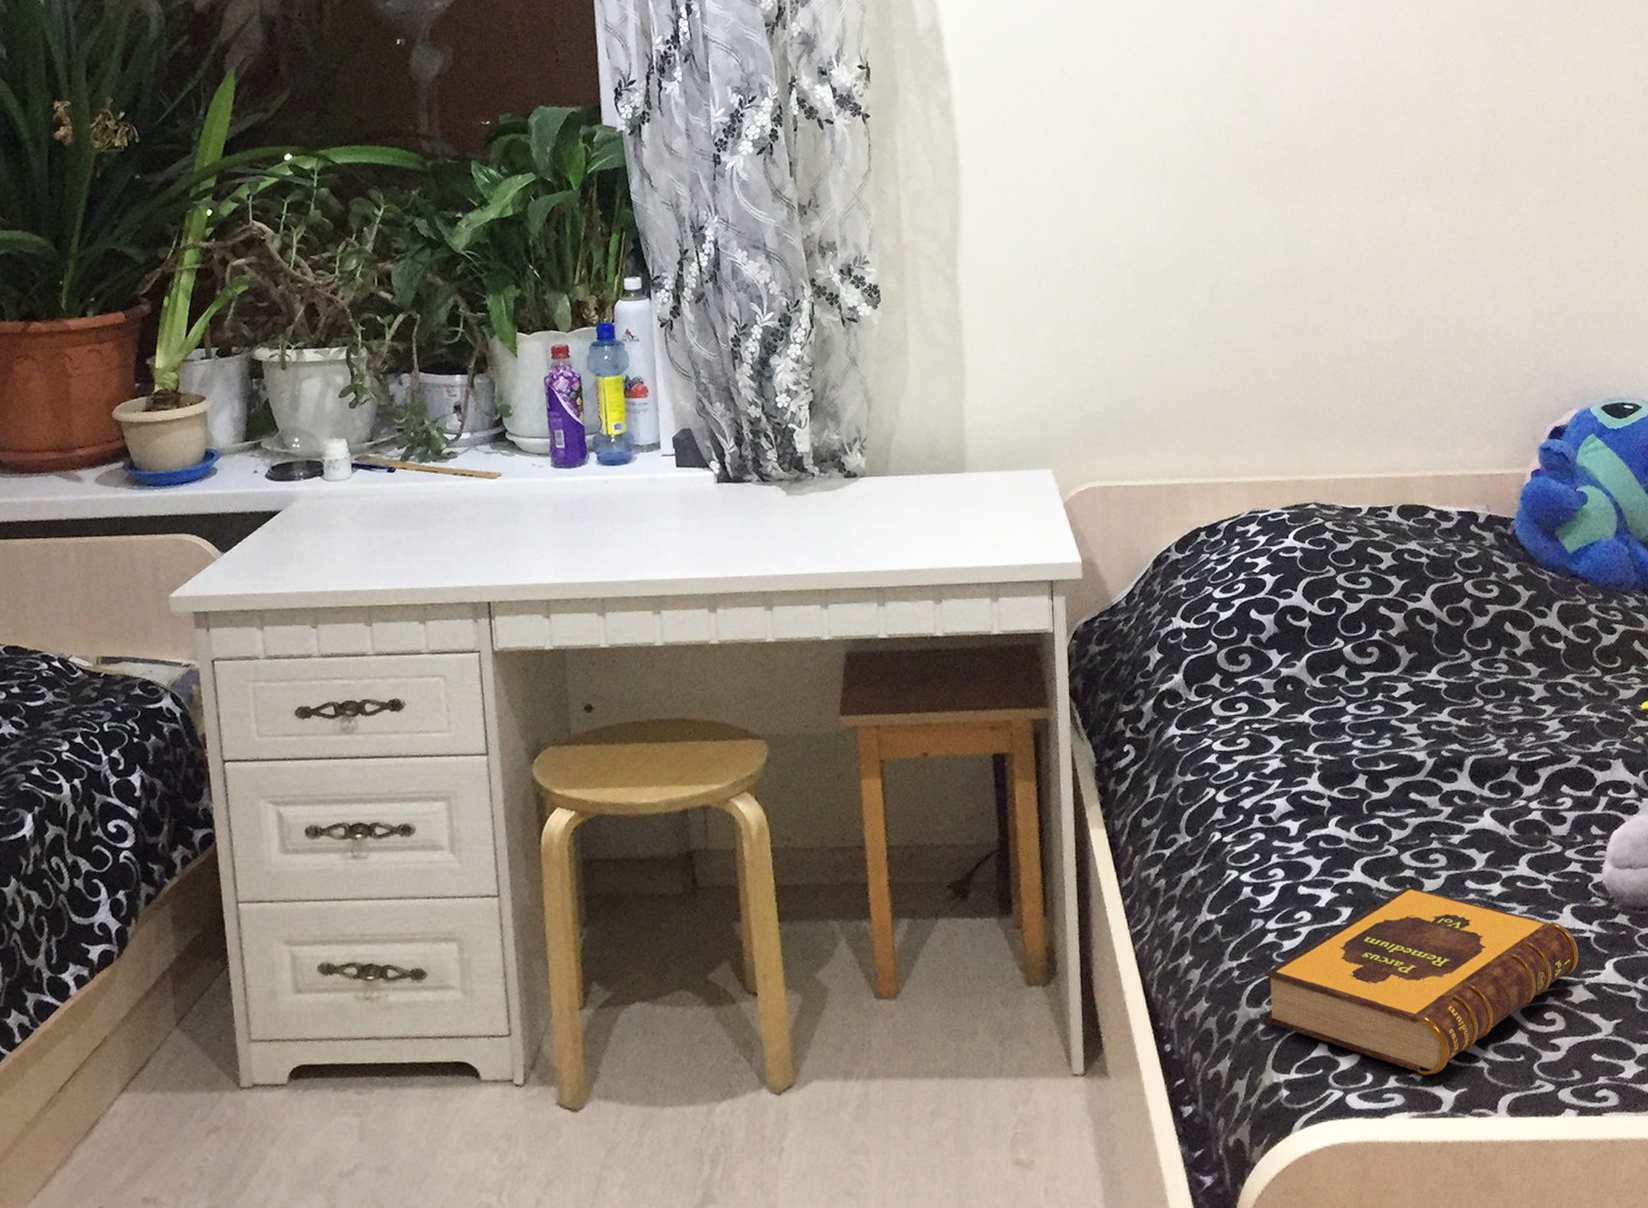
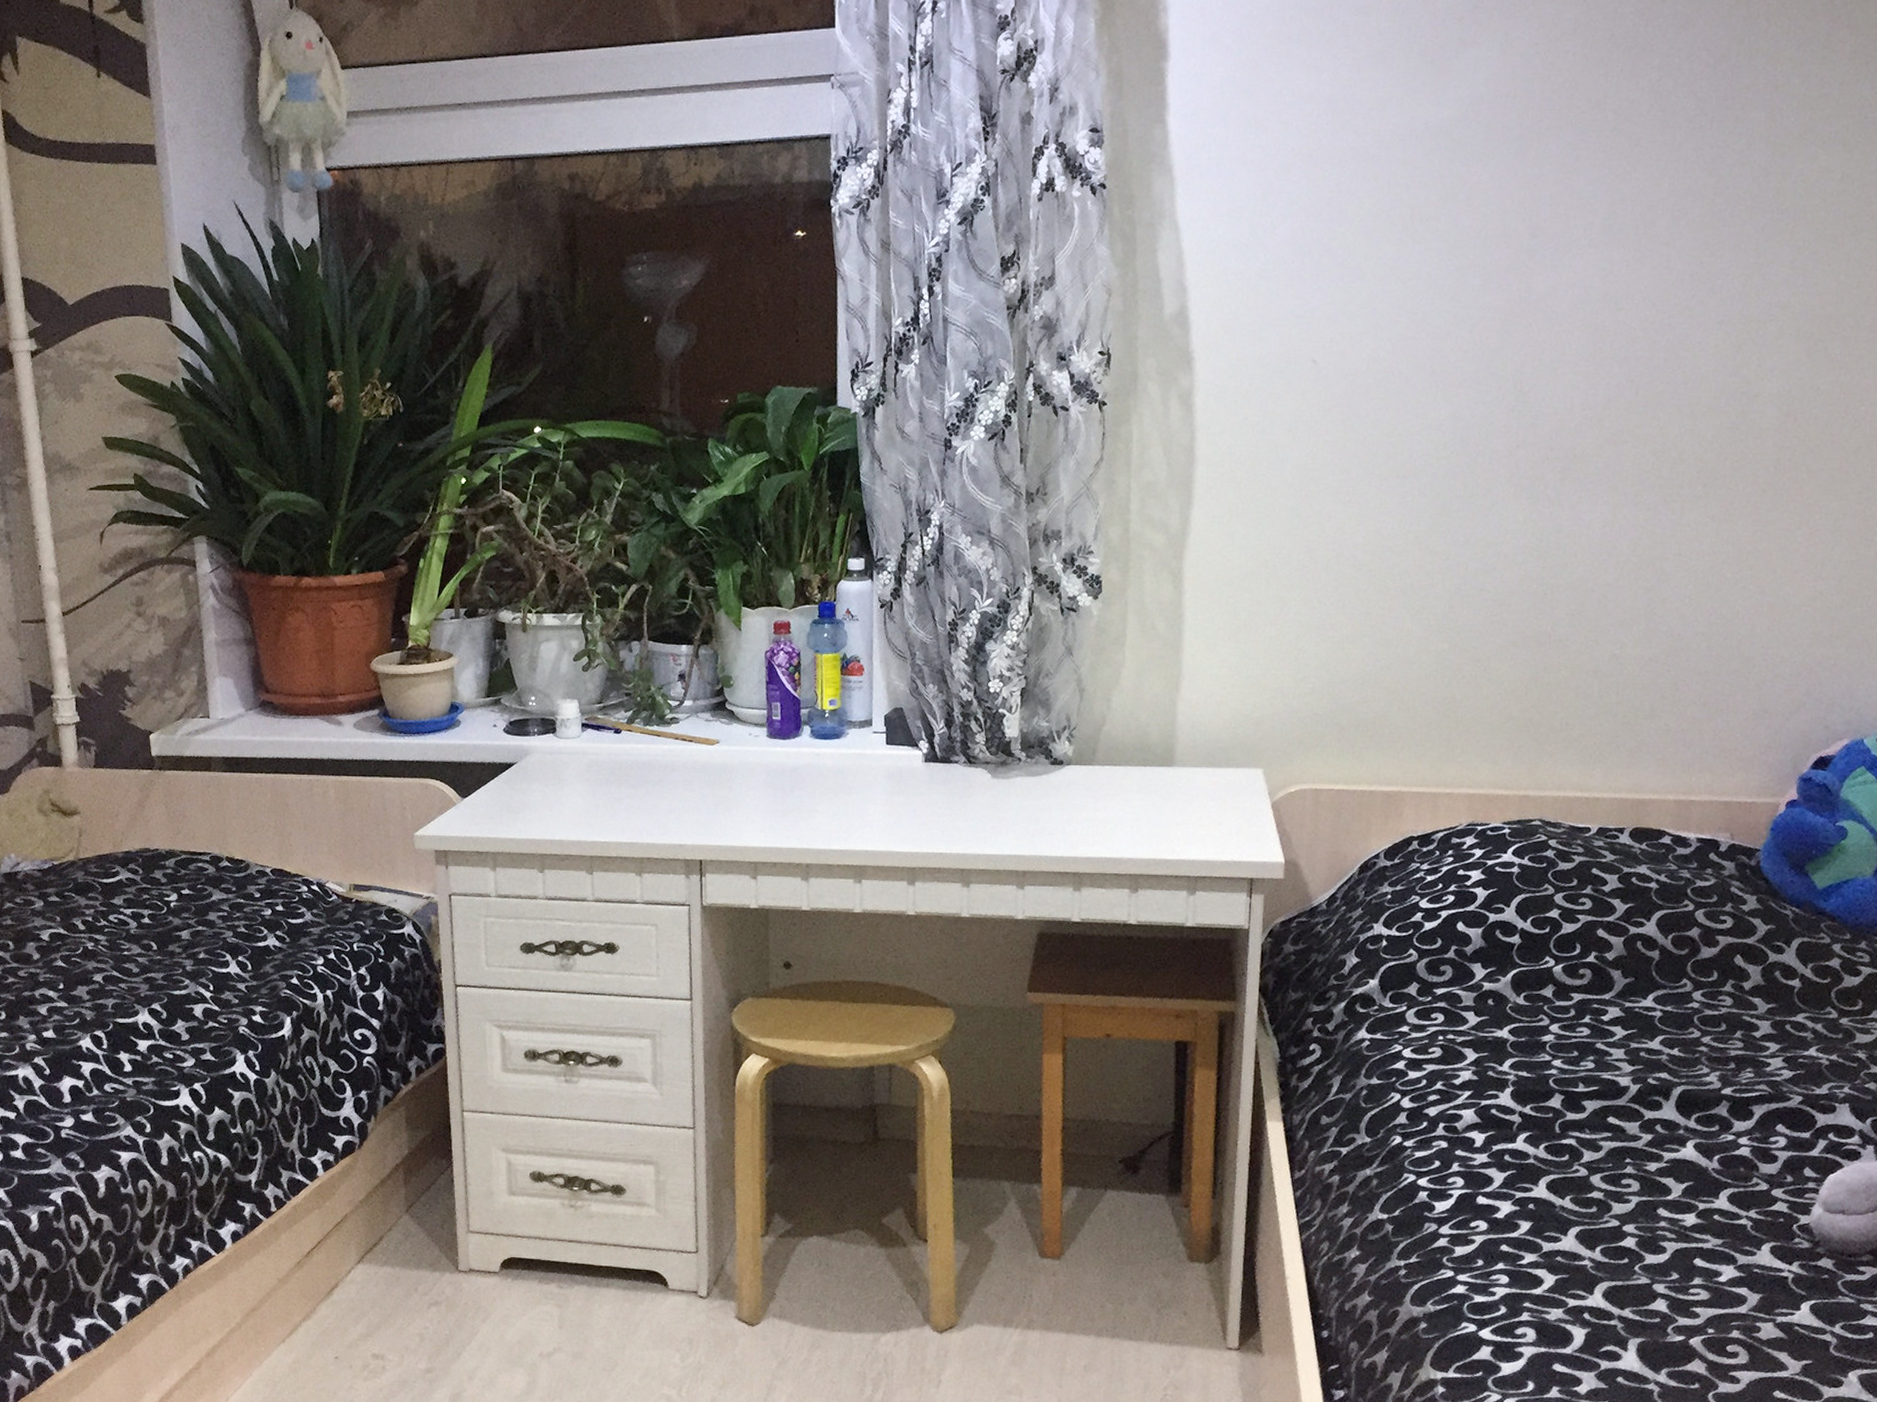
hardback book: present [1265,886,1579,1076] -> none [1428,1207,1773,1391]

